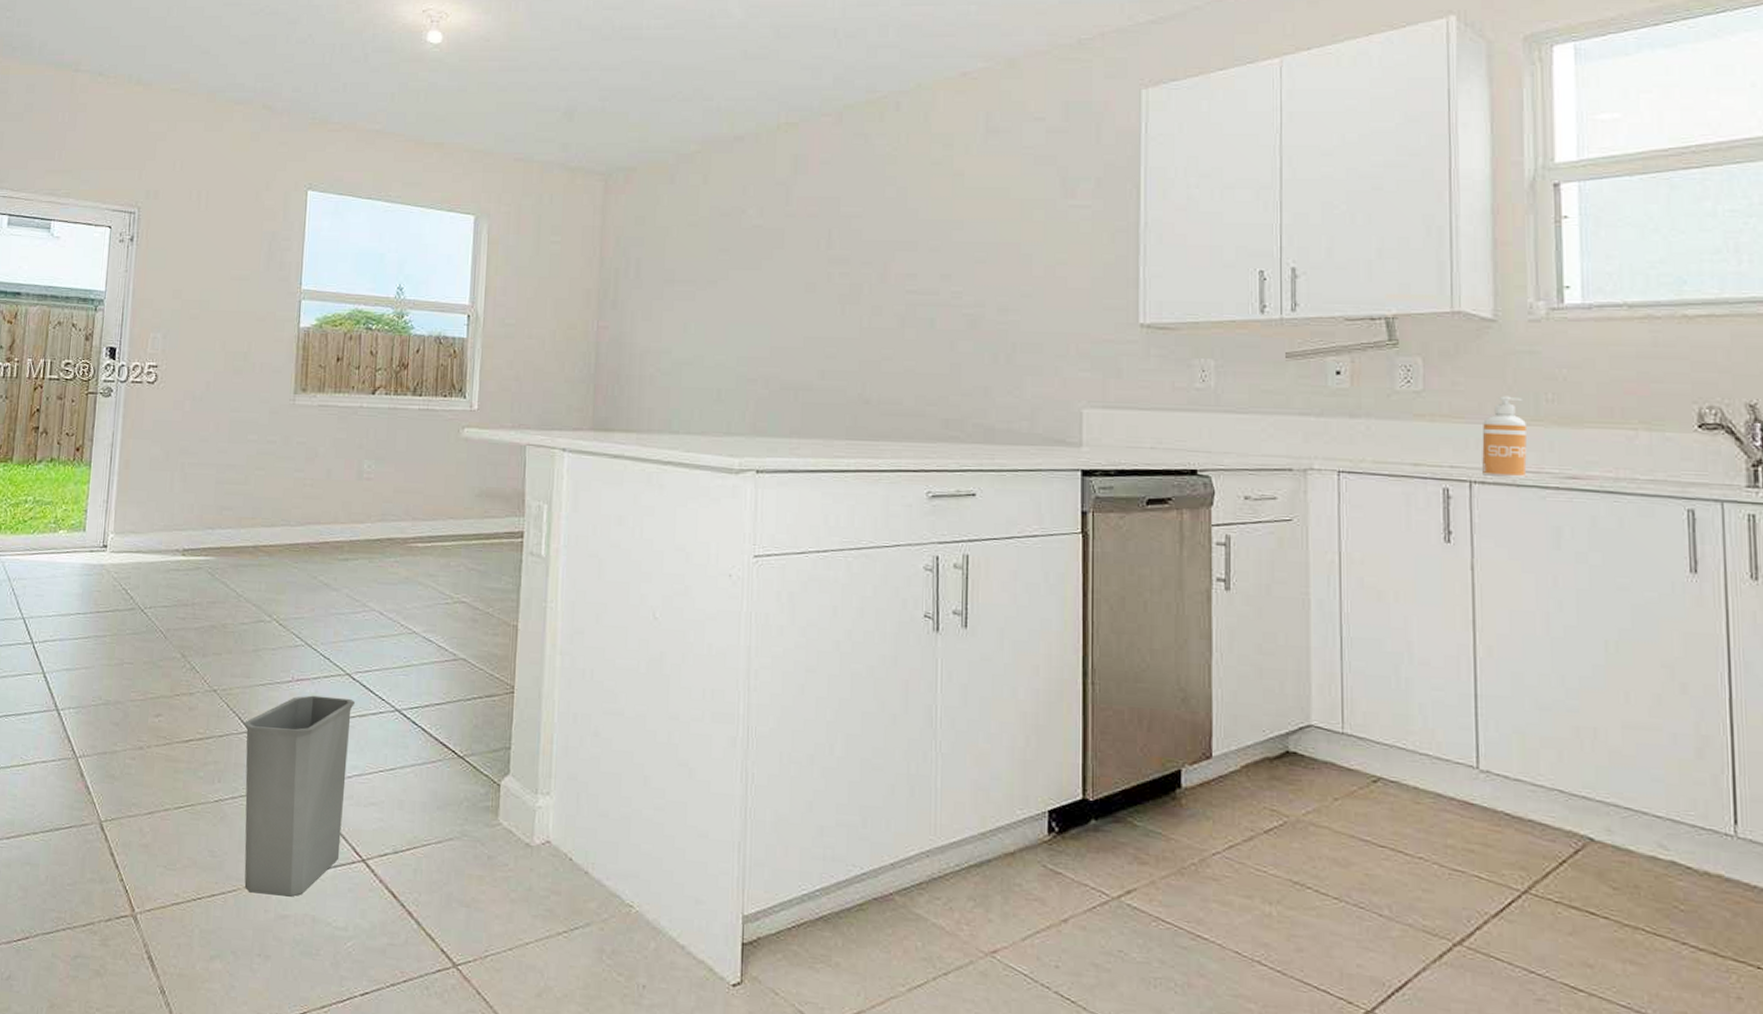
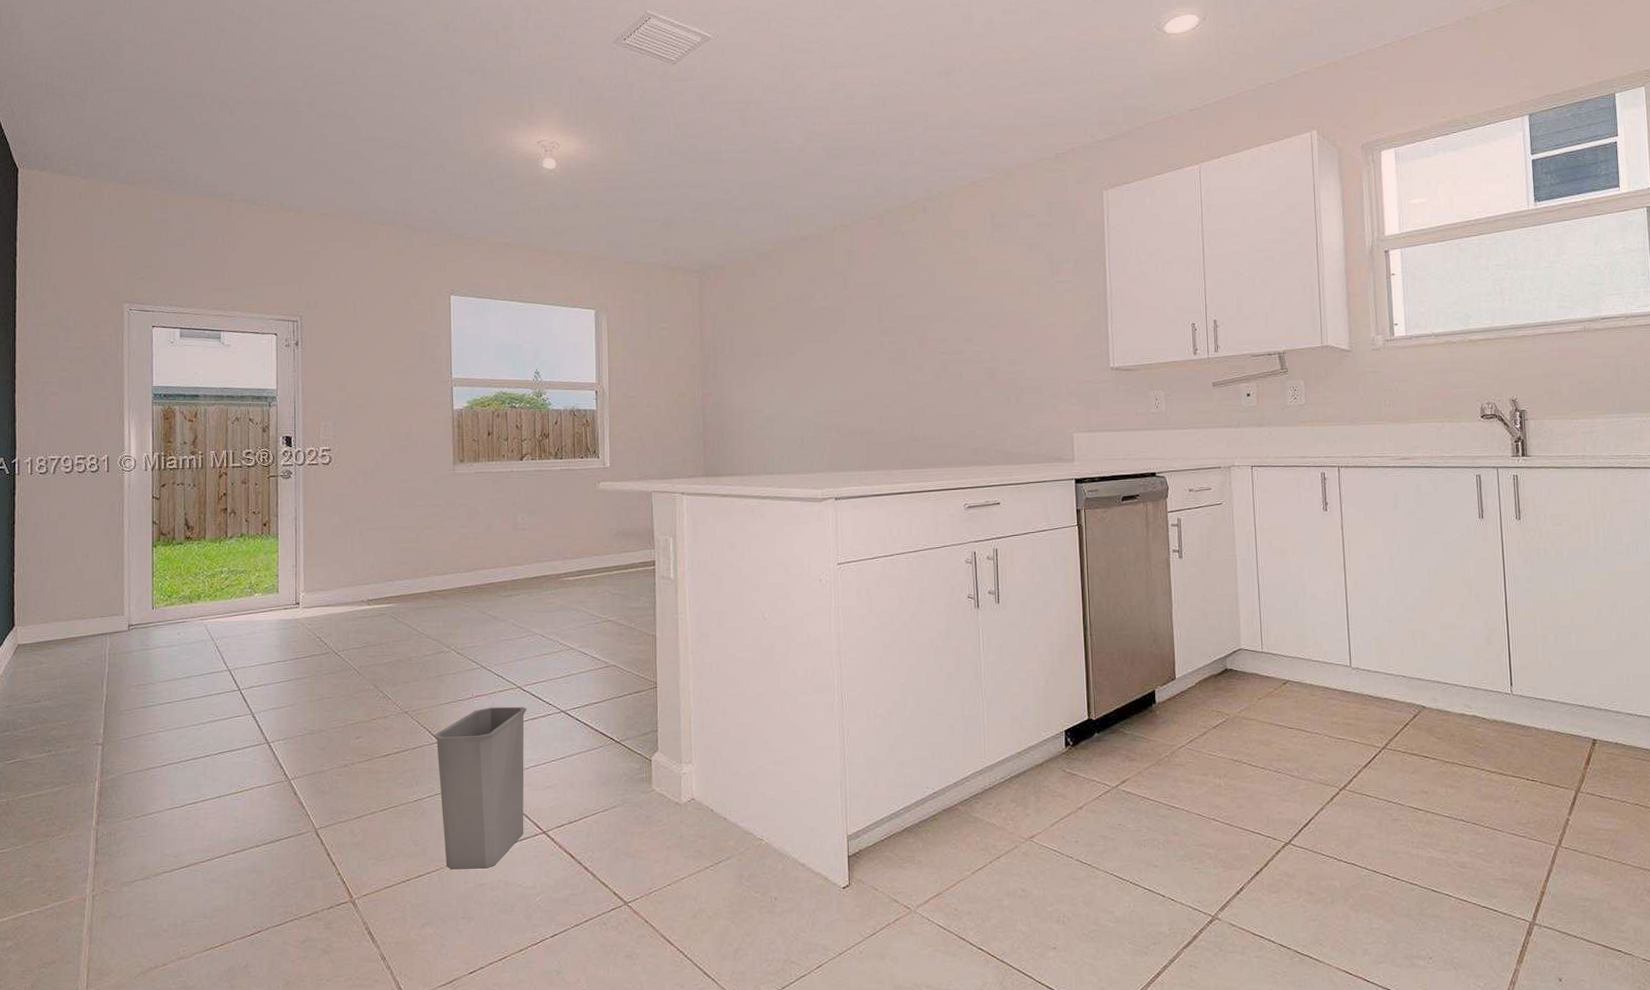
soap dispenser: present [1482,396,1528,479] -> none [1345,404,1374,462]

